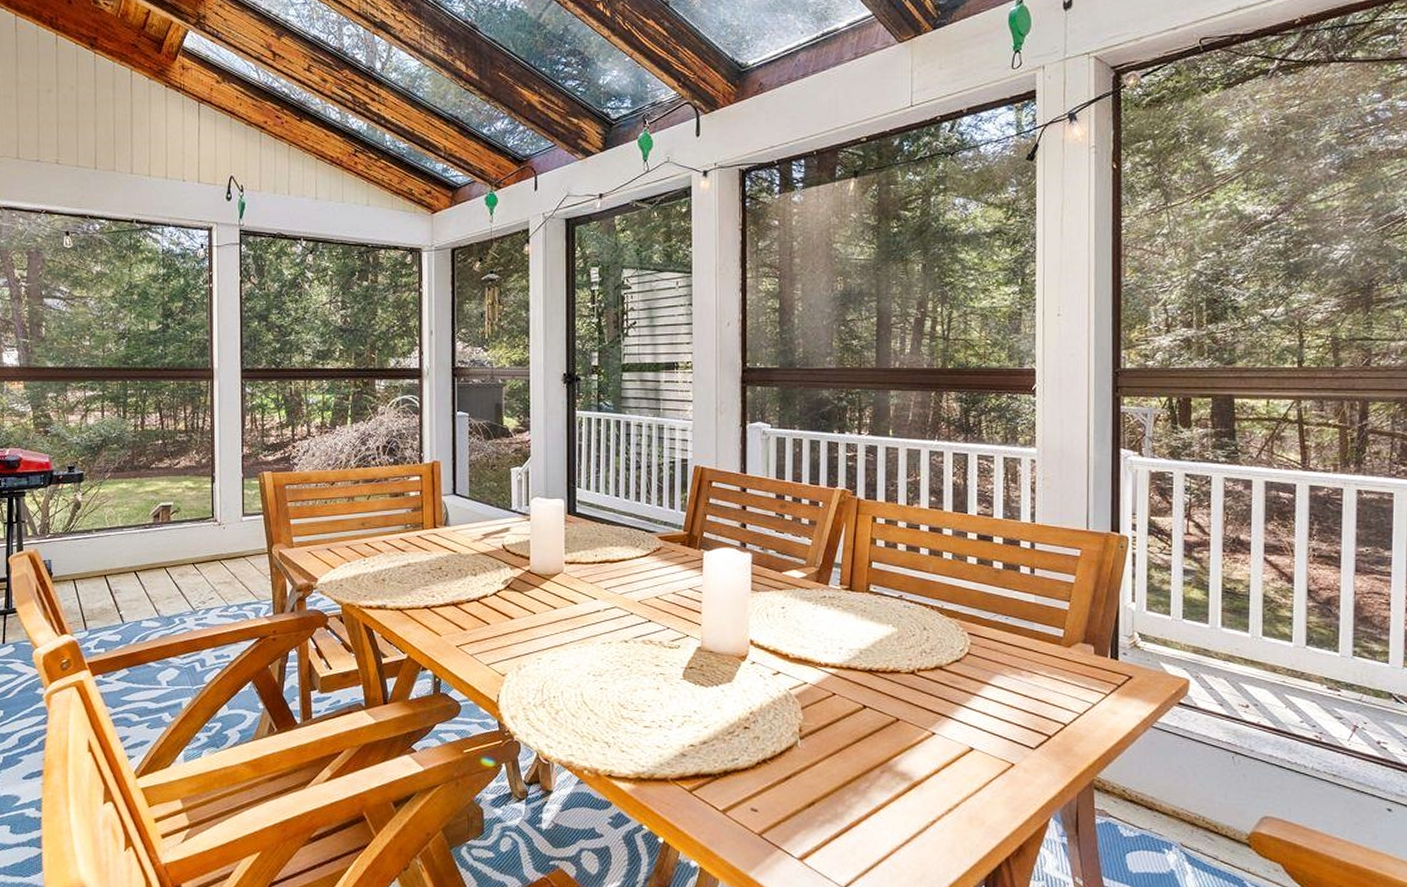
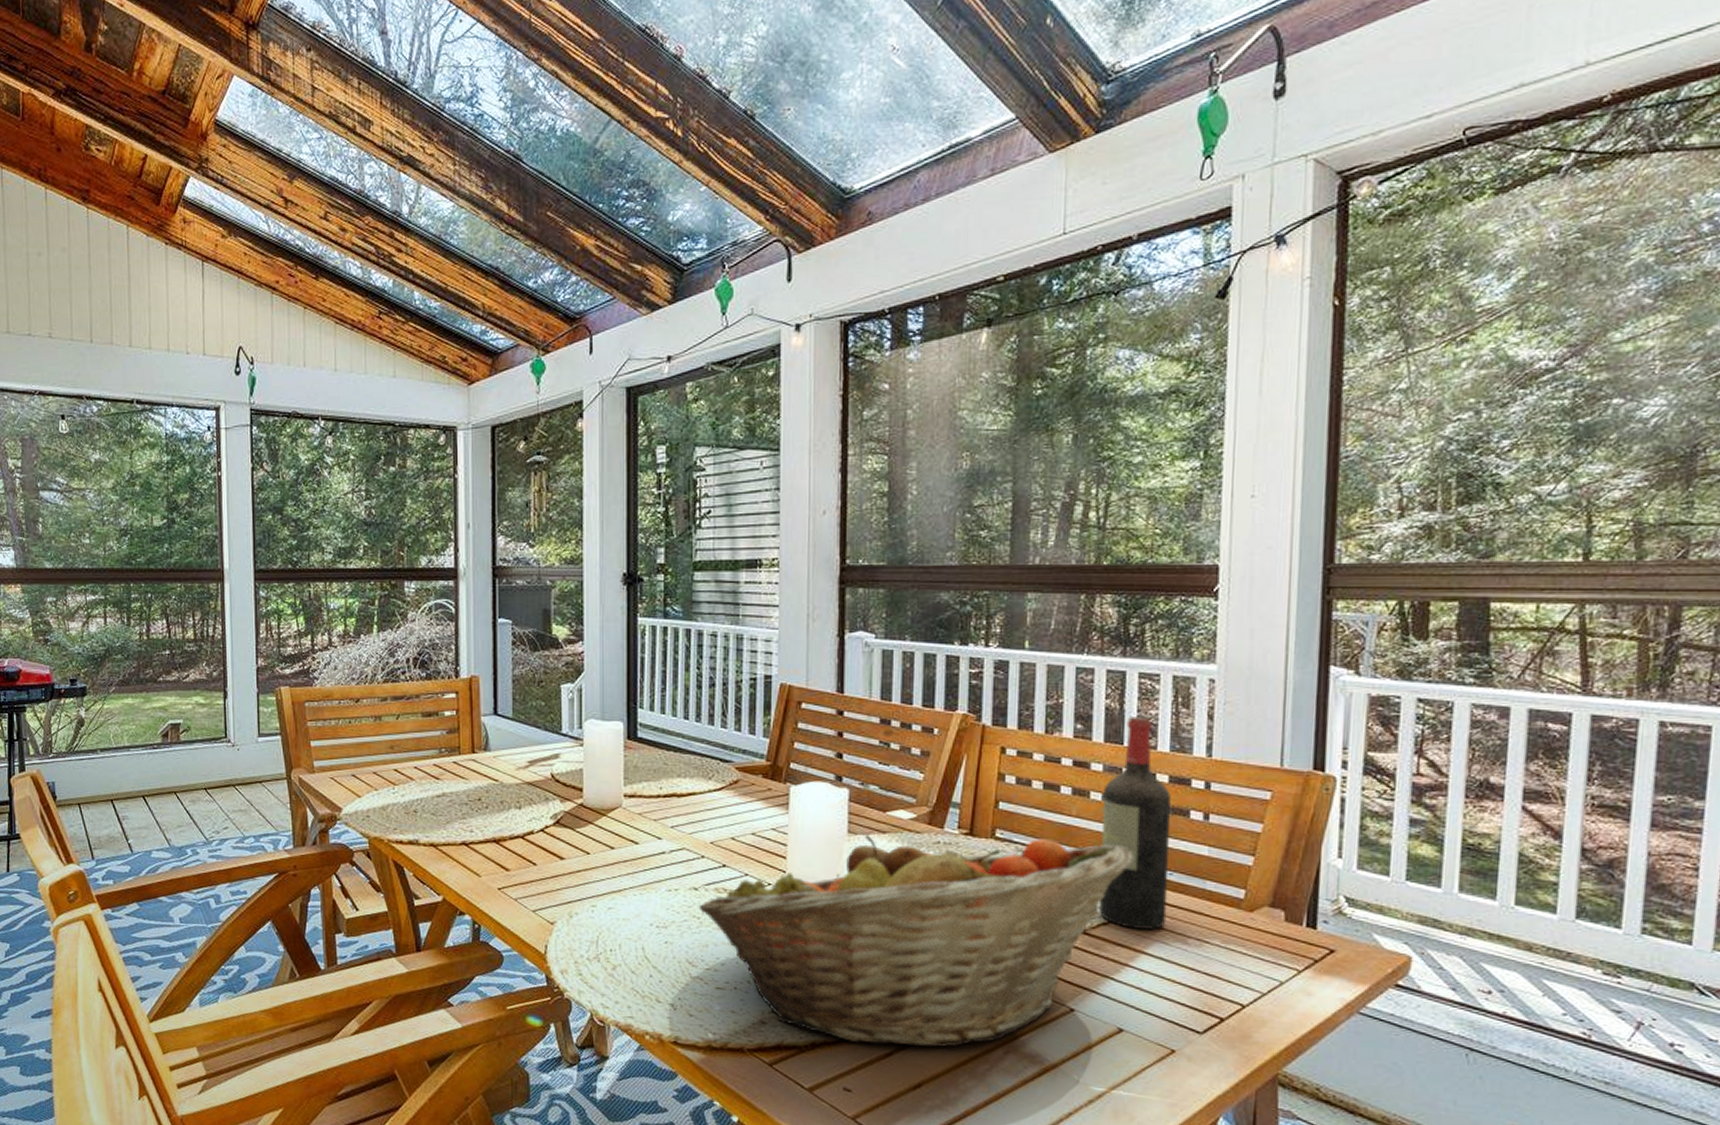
fruit basket: none [630,591,978,770] -> present [700,834,1134,1048]
wine bottle: none [952,491,1005,664] -> present [1100,717,1171,930]

